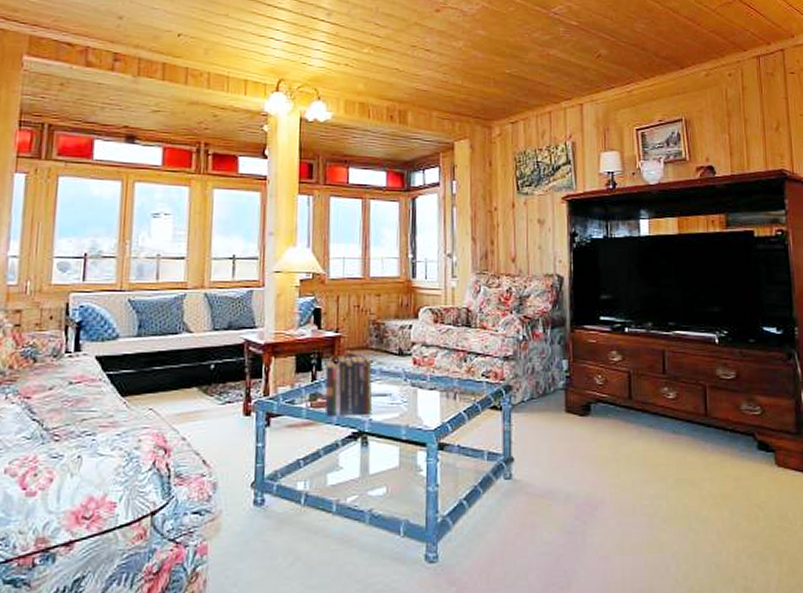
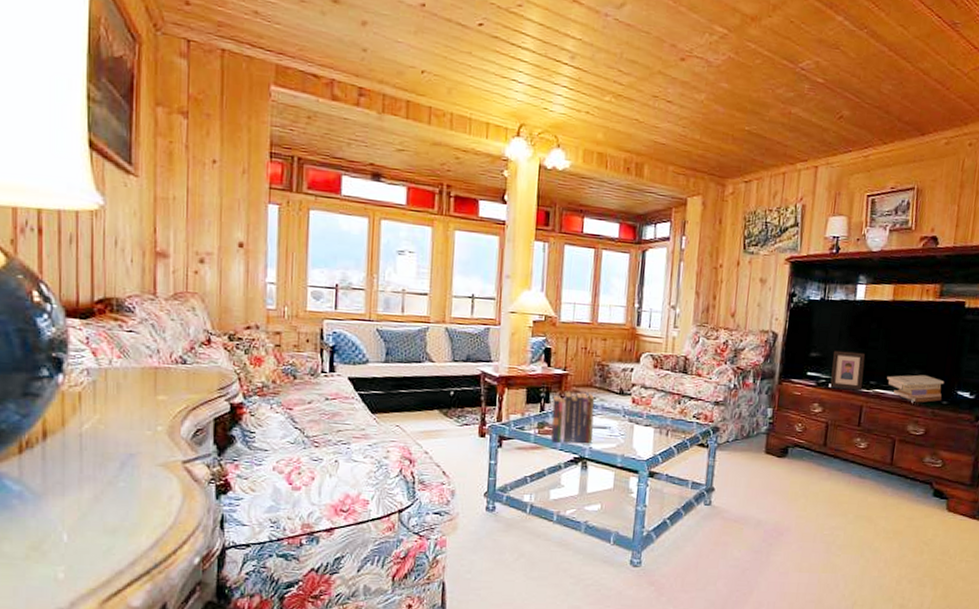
picture frame: none [626,291,660,334] -> present [830,350,866,391]
books: none [686,311,749,343] -> present [887,374,945,403]

